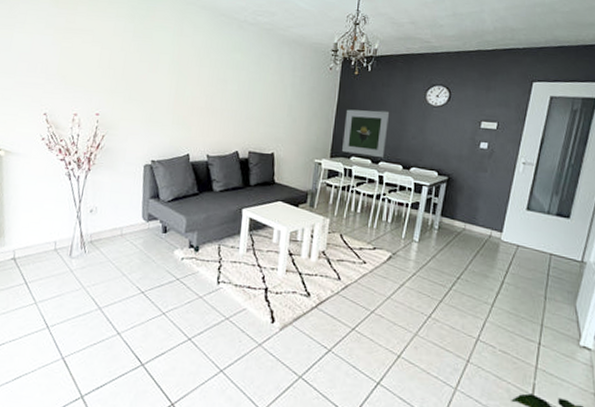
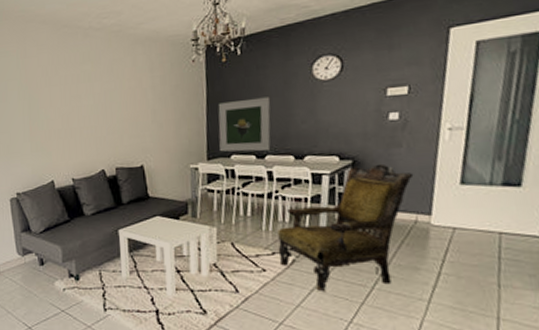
armchair: none [378,183,493,288] -> present [278,163,414,292]

